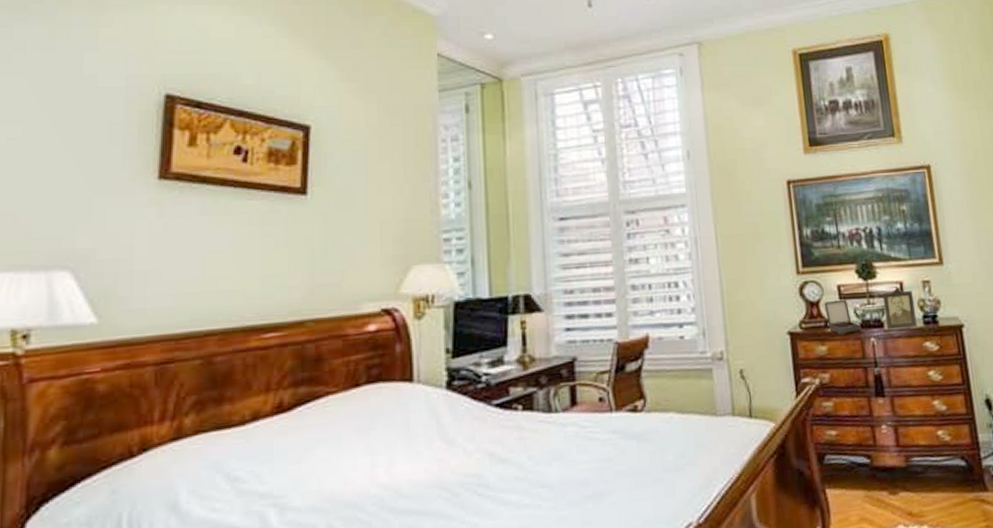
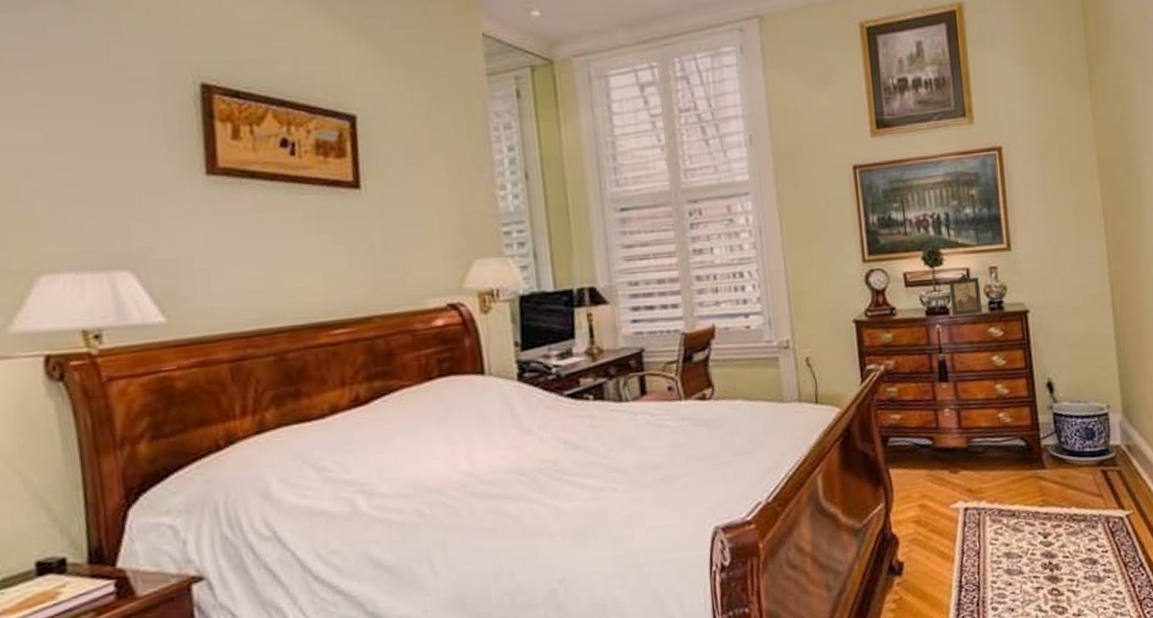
jewelry box: present [824,299,861,336] -> none [890,286,926,323]

